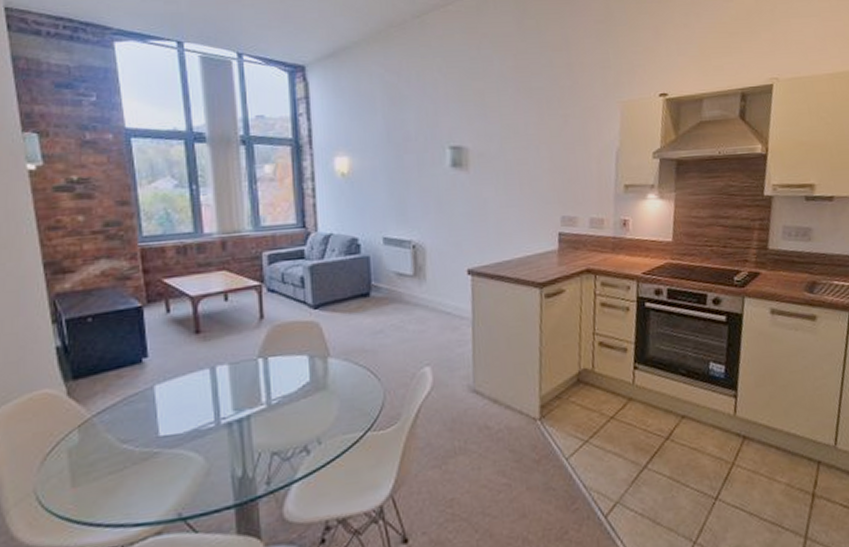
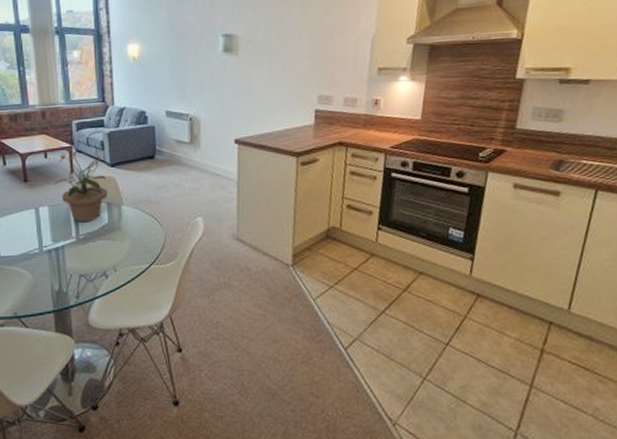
potted plant: none [239,291,310,383] -> present [55,151,108,223]

